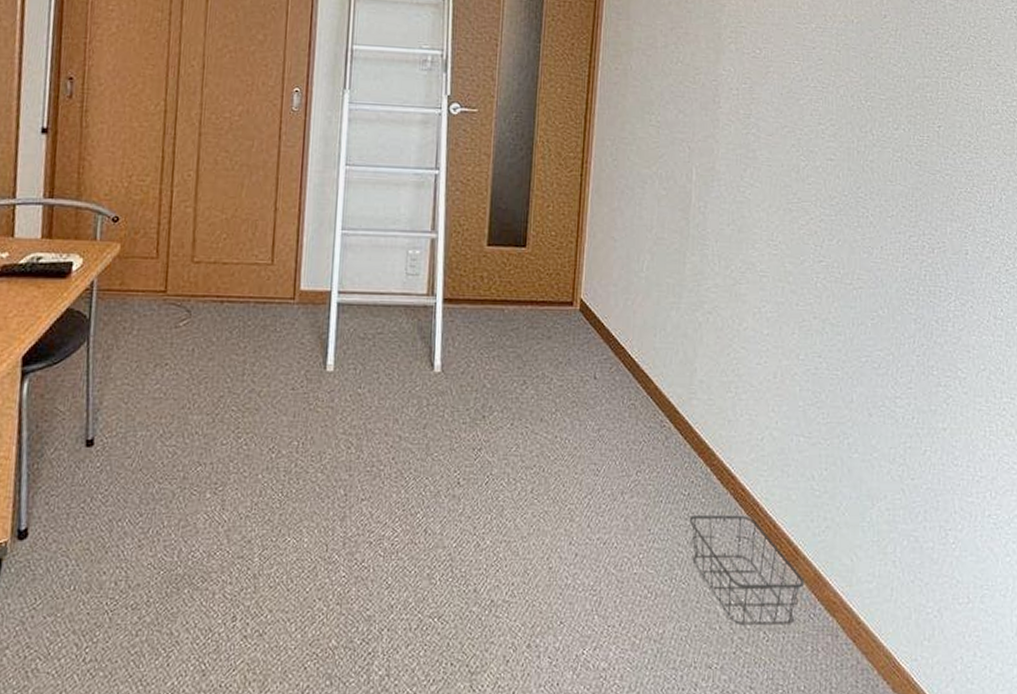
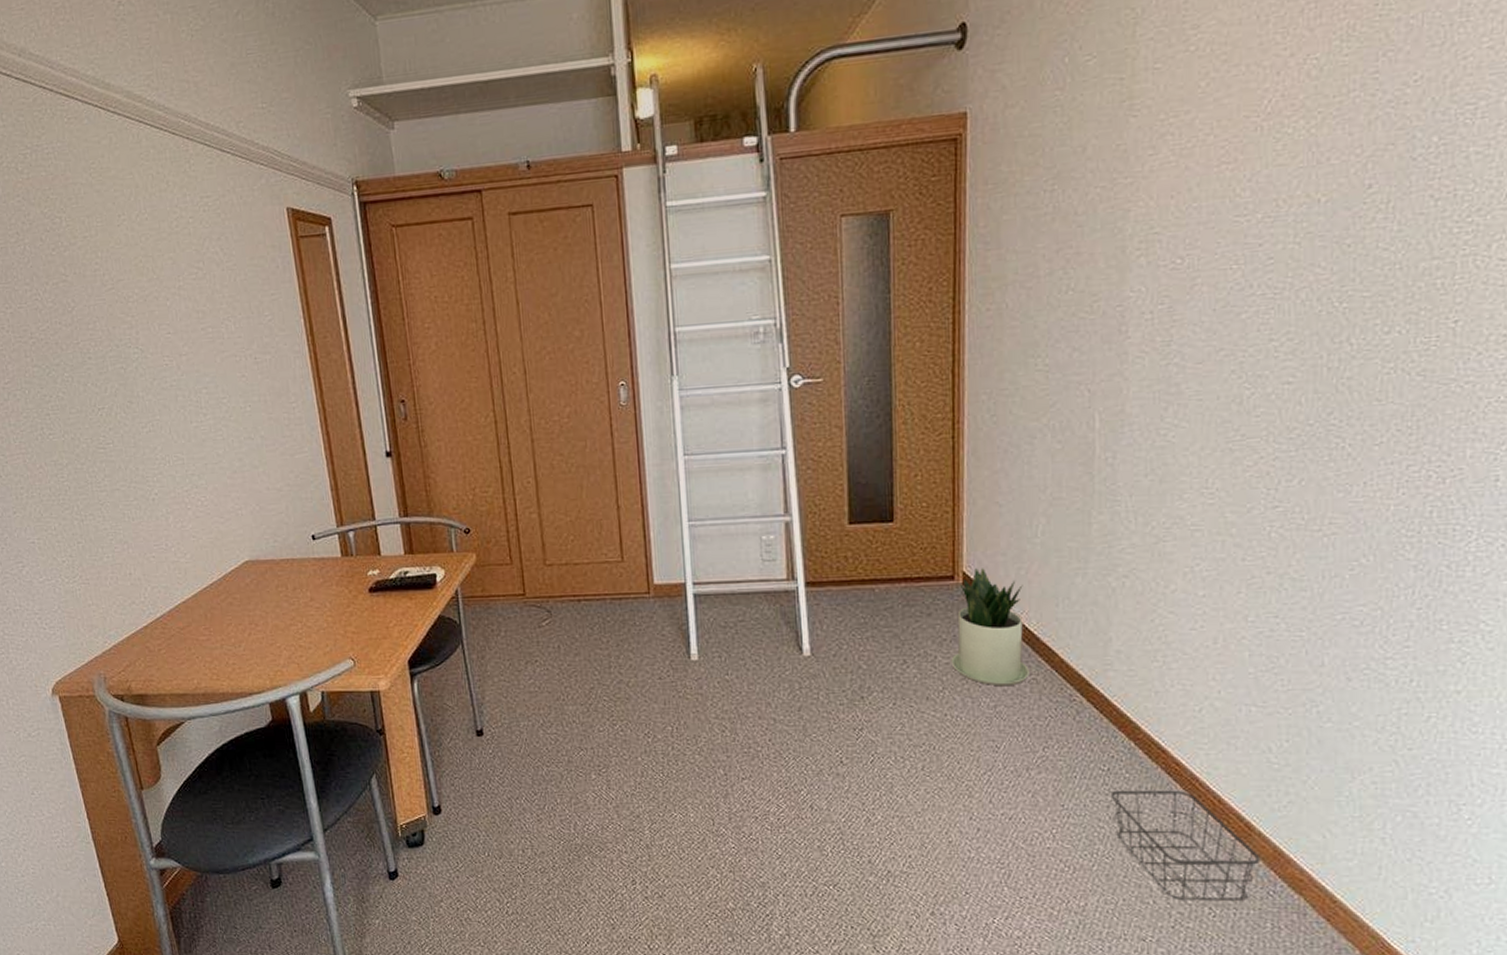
planter: none [564,296,629,411] -> present [951,568,1029,687]

